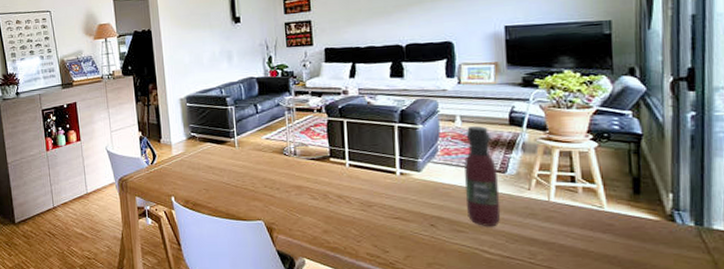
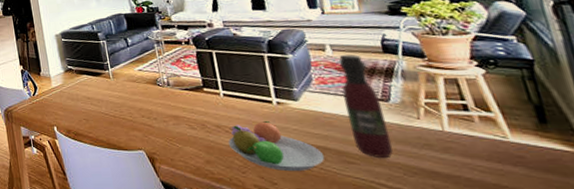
fruit bowl: none [347,191,436,240] -> present [228,120,324,172]

